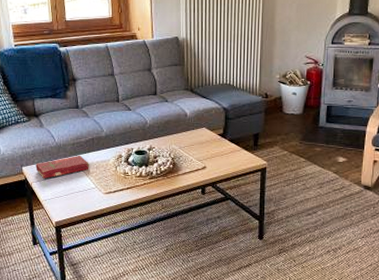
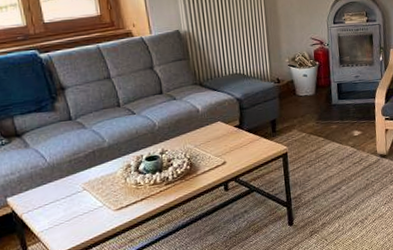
book: present [35,155,90,179] -> none [24,172,94,207]

